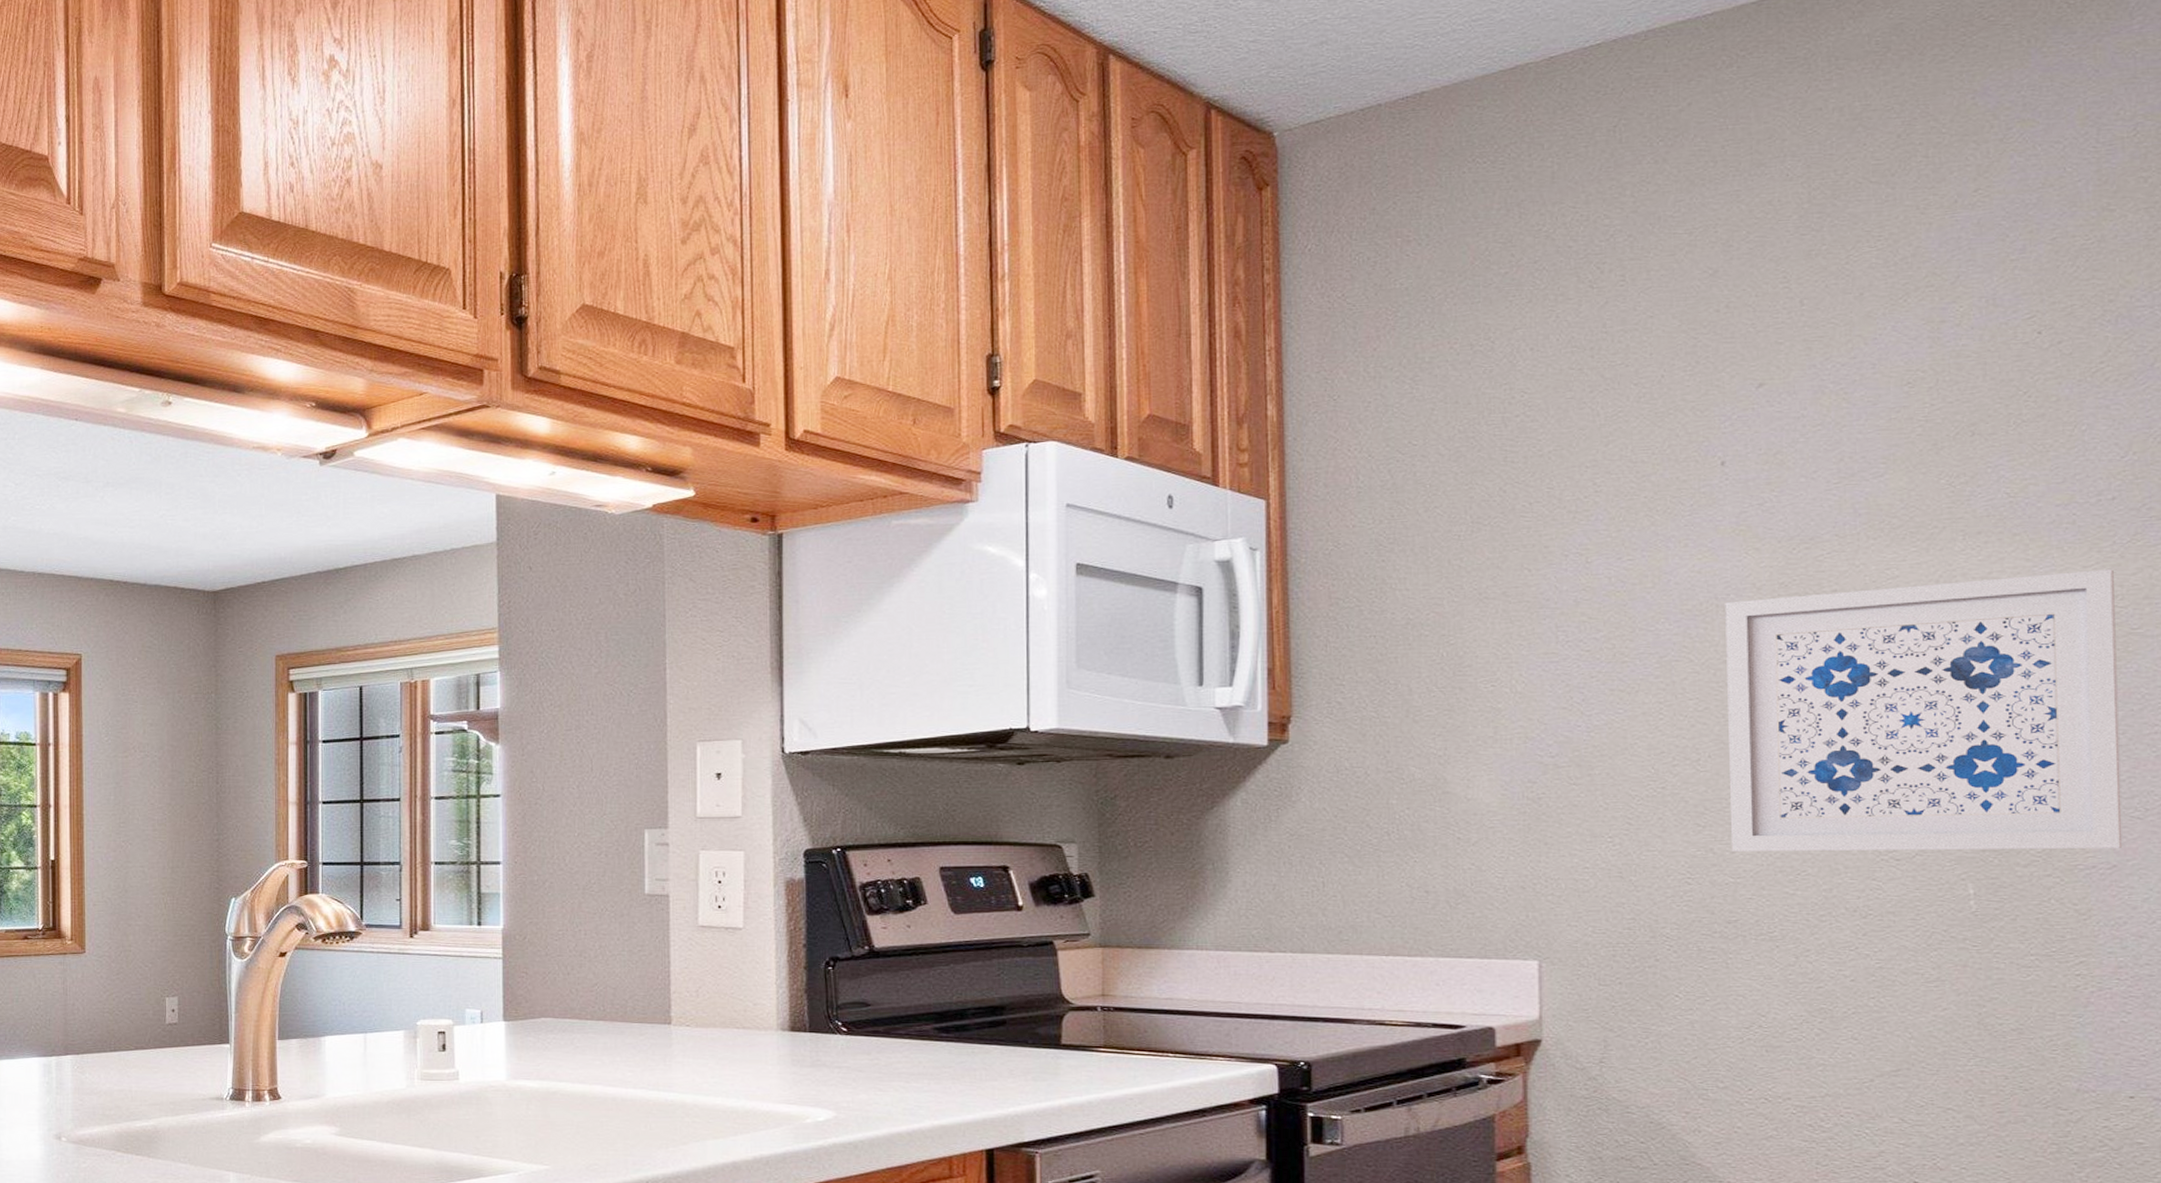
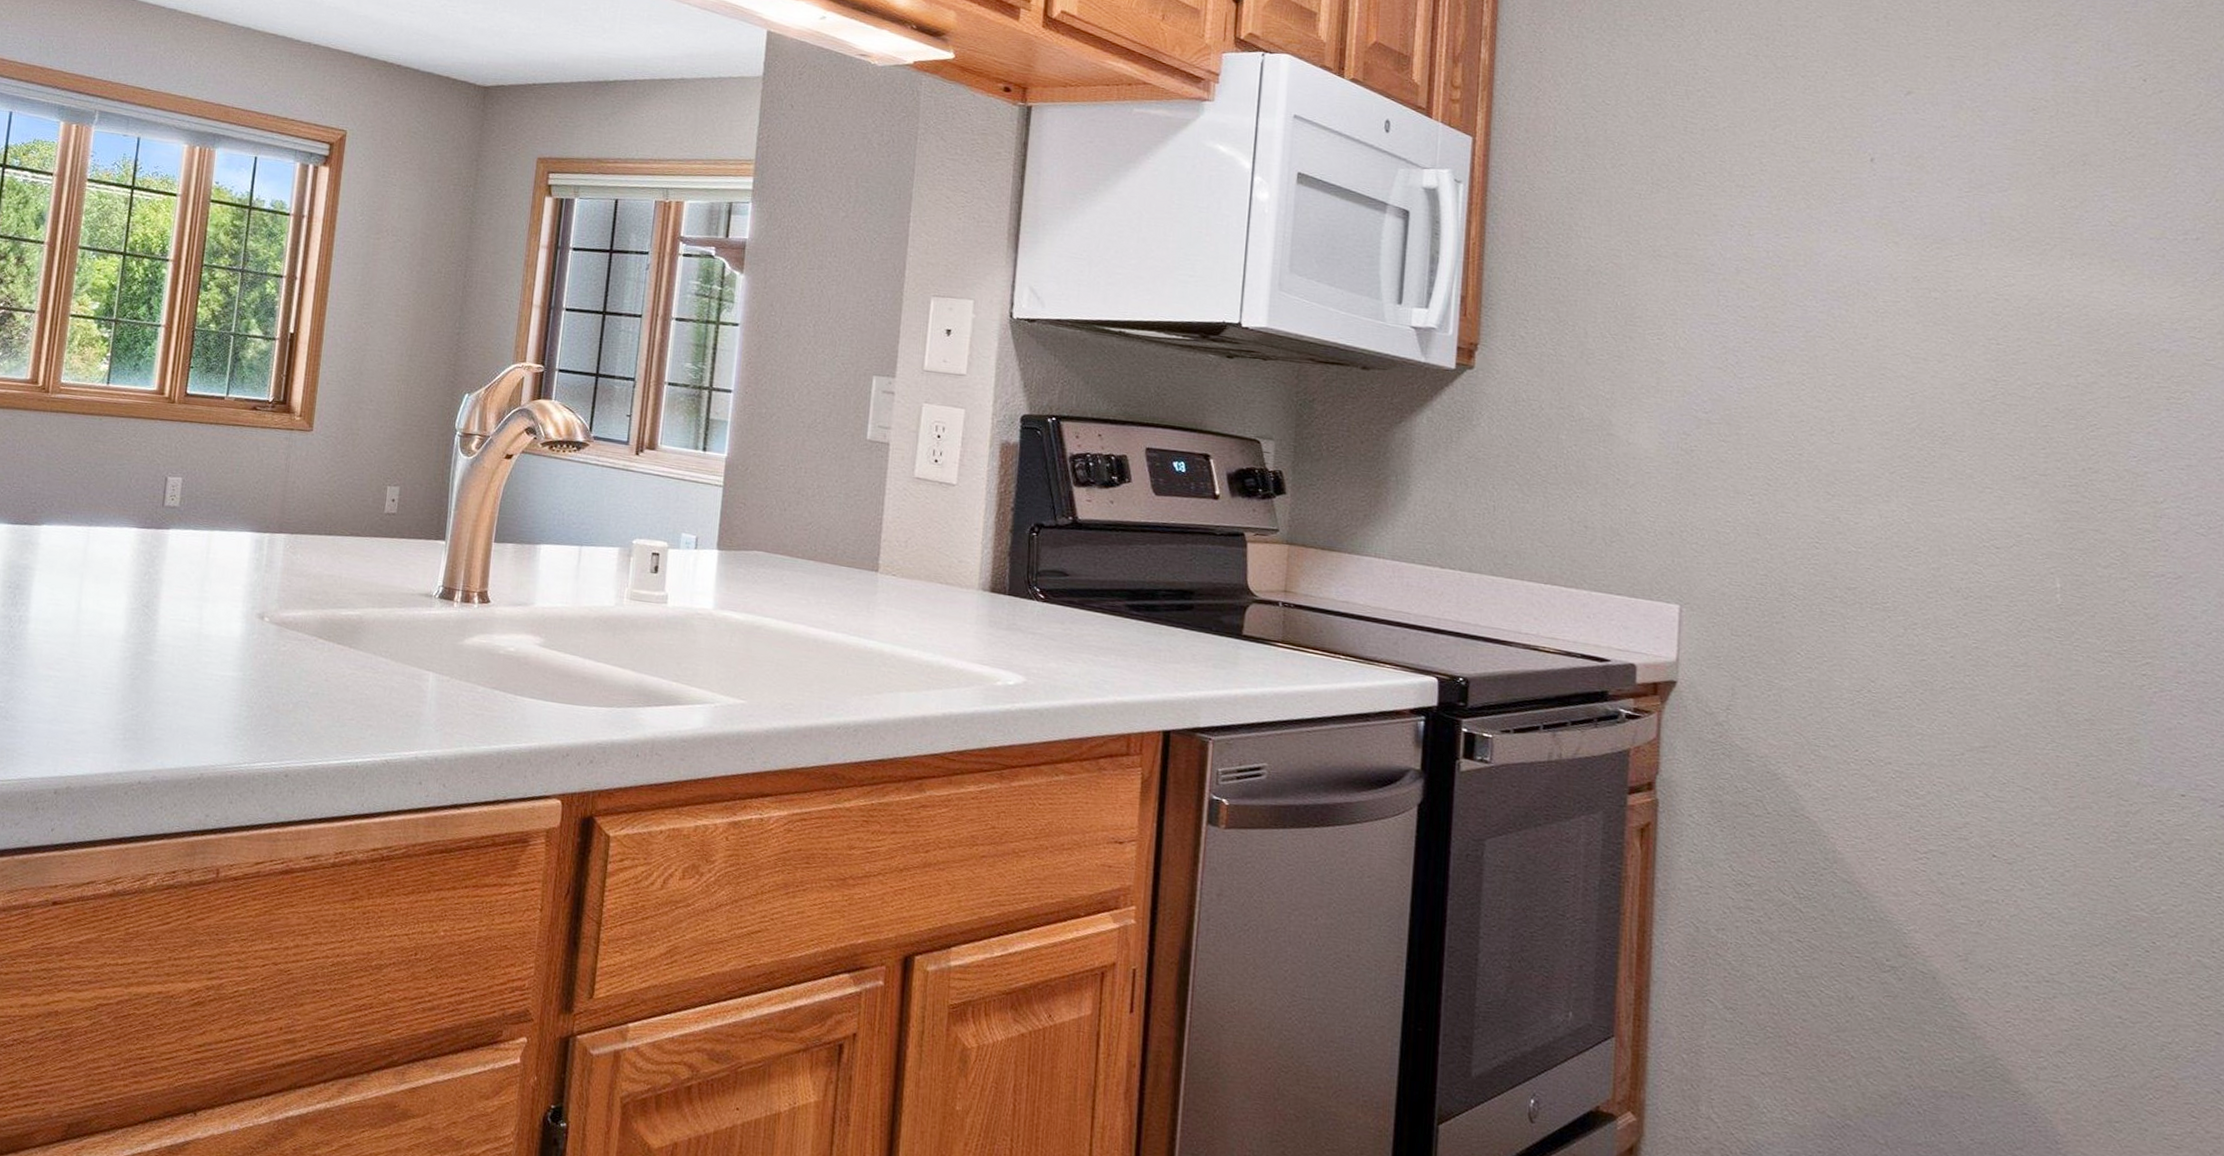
wall art: present [1725,569,2123,851] -> none [1855,288,2194,561]

